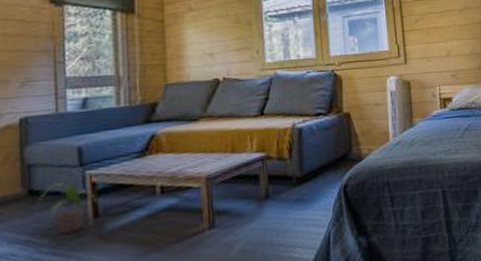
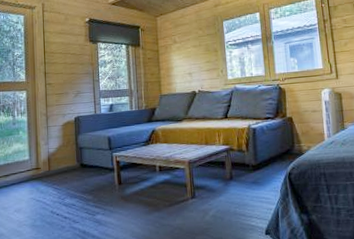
potted plant: present [37,181,96,236] -> none [86,159,120,195]

